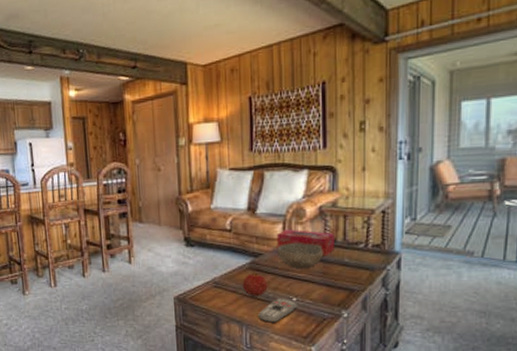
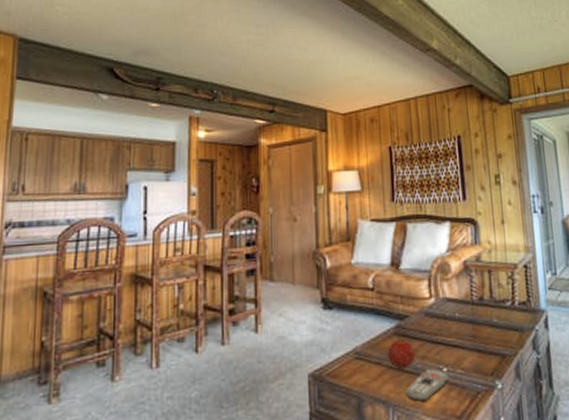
tissue box: present [276,229,334,257] -> none [422,286,482,317]
bowl: present [278,242,324,268] -> none [424,301,473,332]

